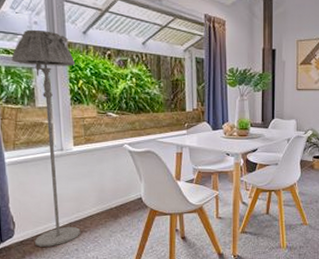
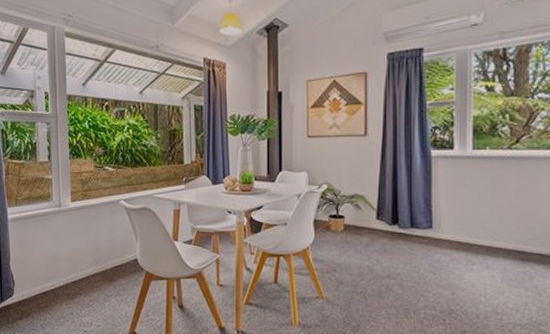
floor lamp: present [11,29,80,247] -> none [17,84,75,309]

